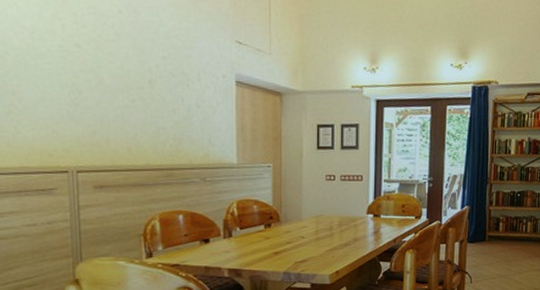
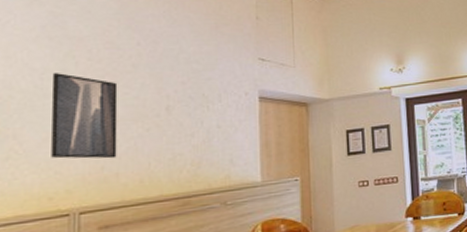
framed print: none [41,33,107,125] -> present [51,73,118,159]

